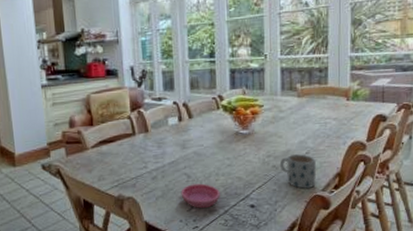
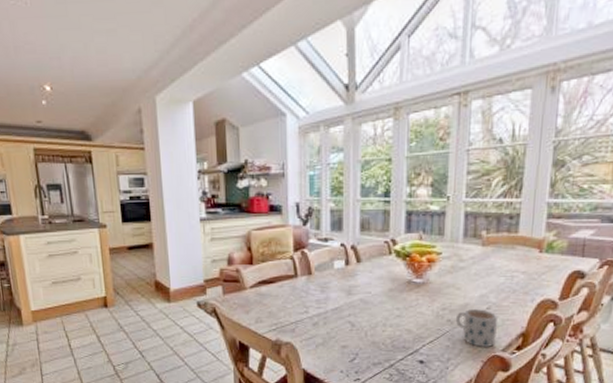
saucer: present [181,183,220,209] -> none [343,333,386,361]

